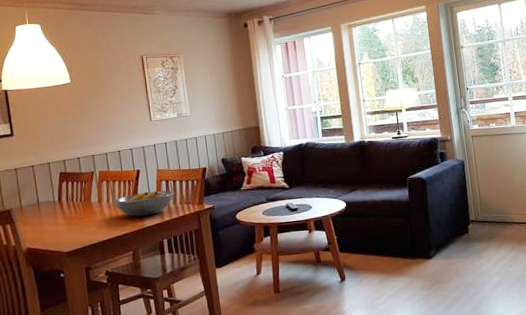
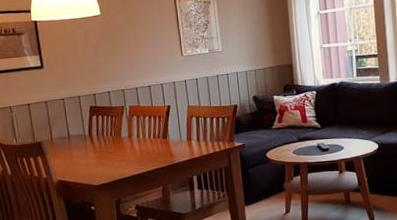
fruit bowl: present [113,190,175,217] -> none [143,127,205,153]

